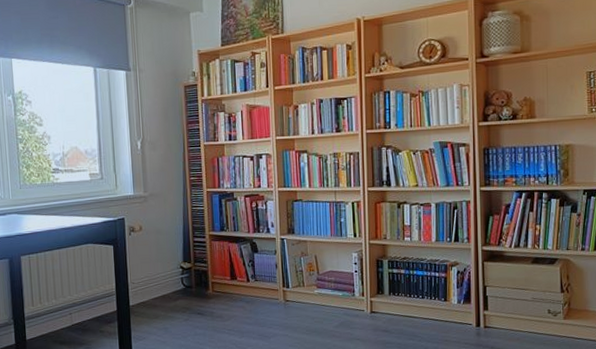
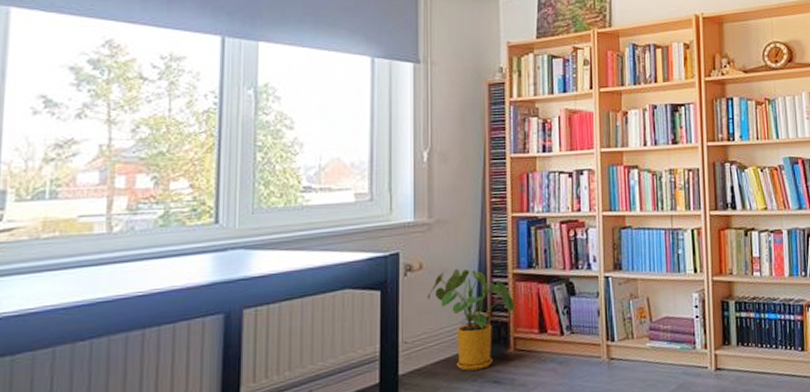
house plant: none [146,231,212,305] -> present [427,269,515,371]

